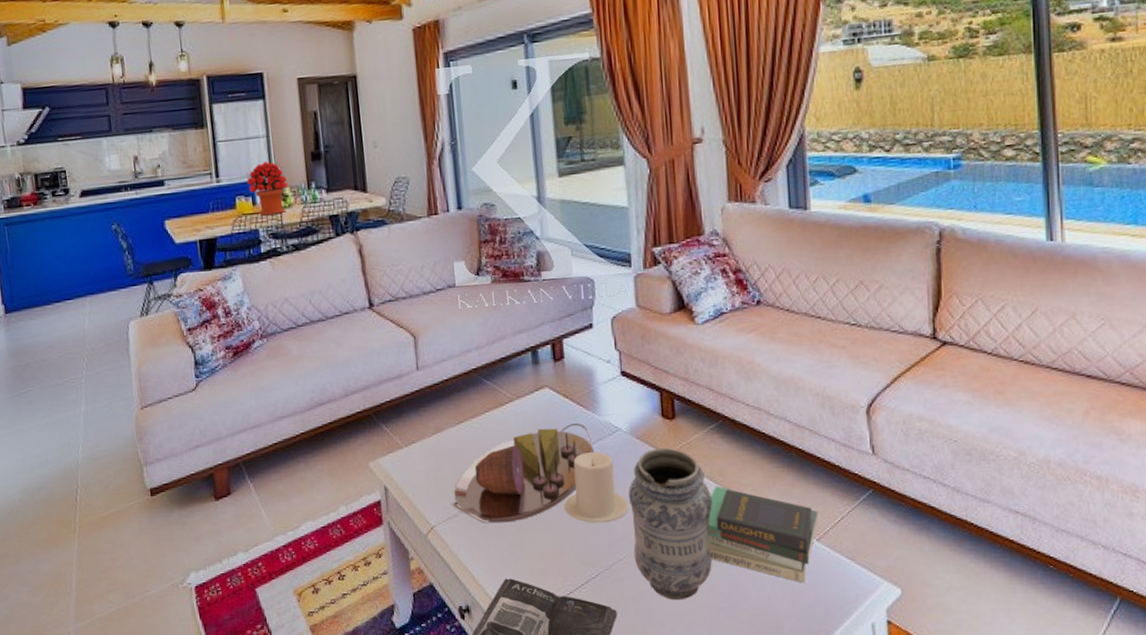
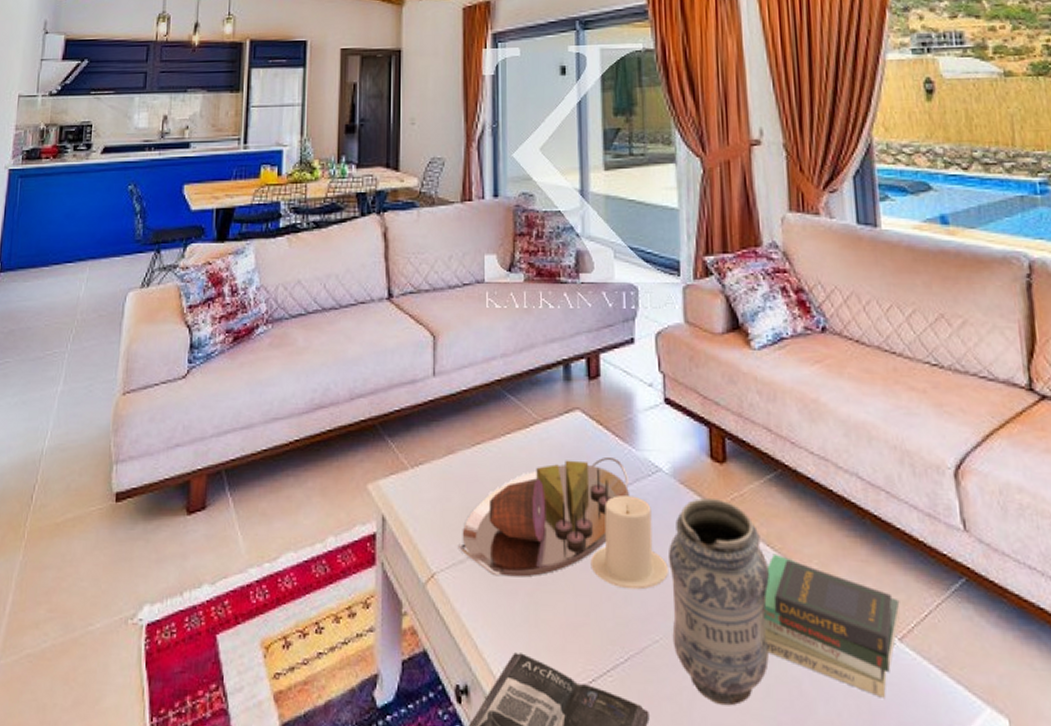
bouquet: present [247,161,288,216] -> none [275,131,318,188]

